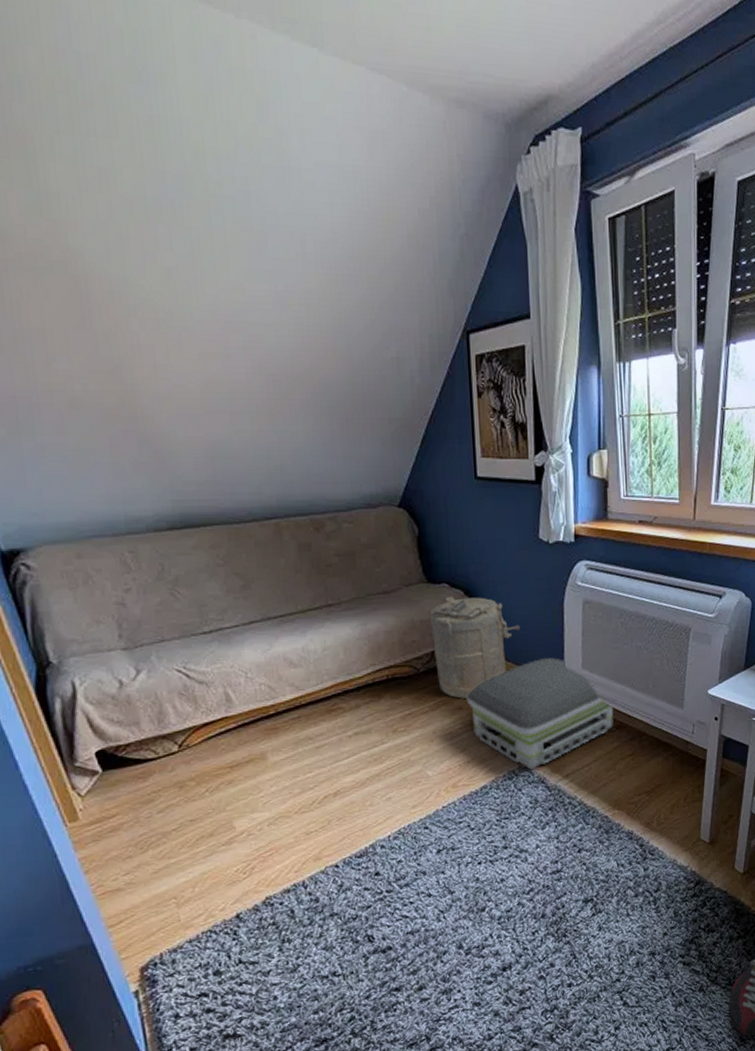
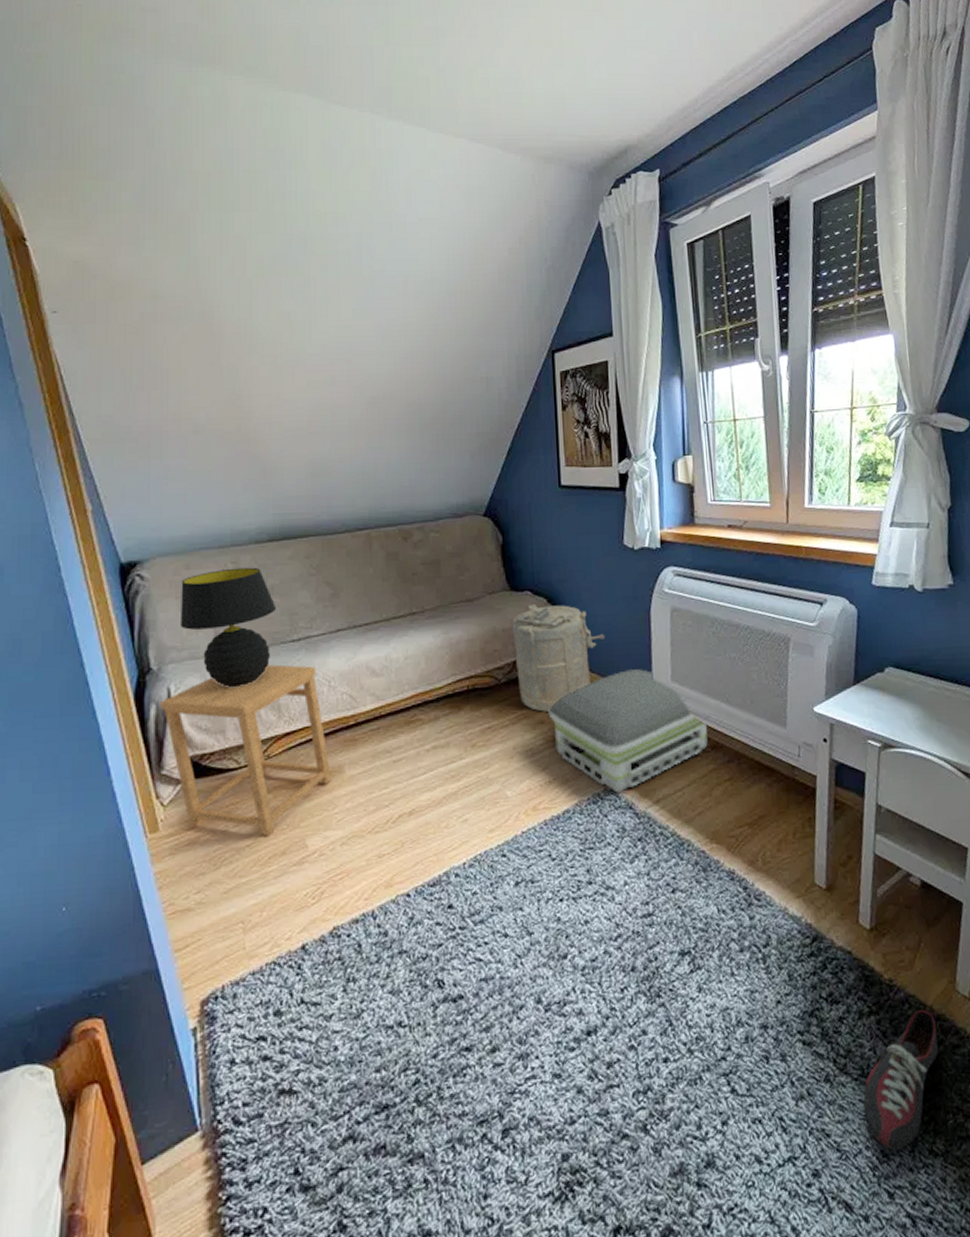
side table: none [65,656,255,821] -> present [161,664,332,837]
table lamp: none [74,557,184,680] -> present [180,567,277,687]

